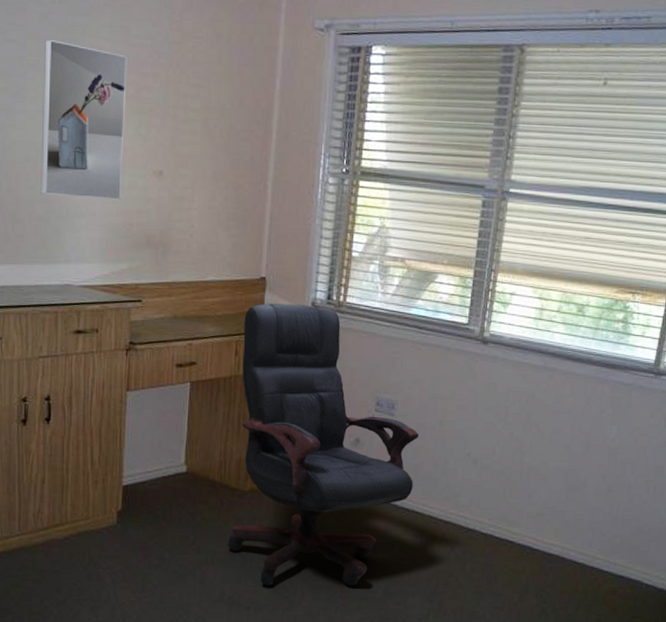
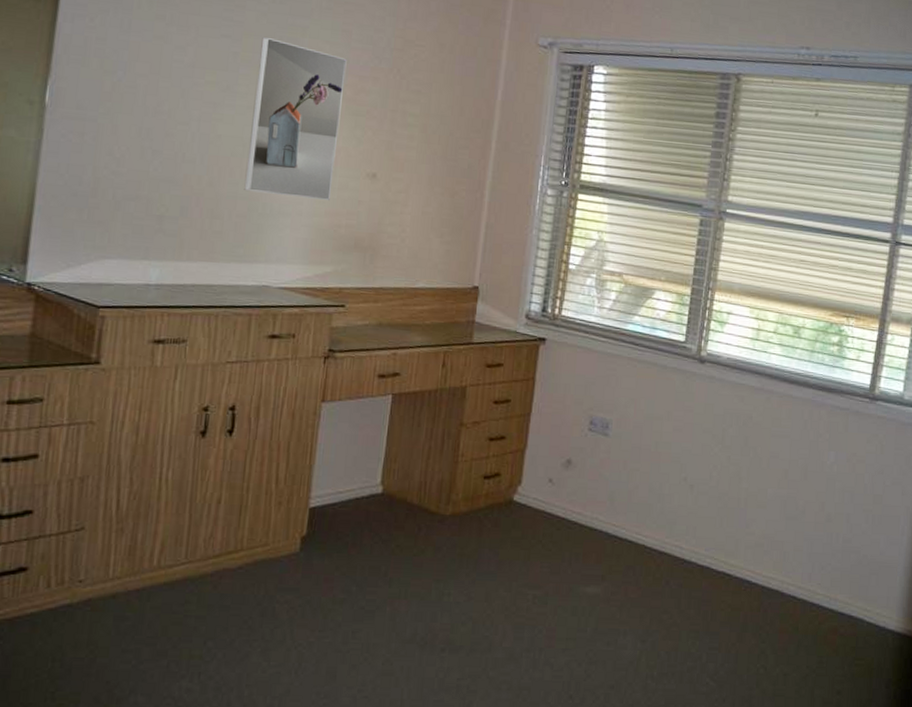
office chair: present [228,303,420,586] -> none [423,313,634,624]

